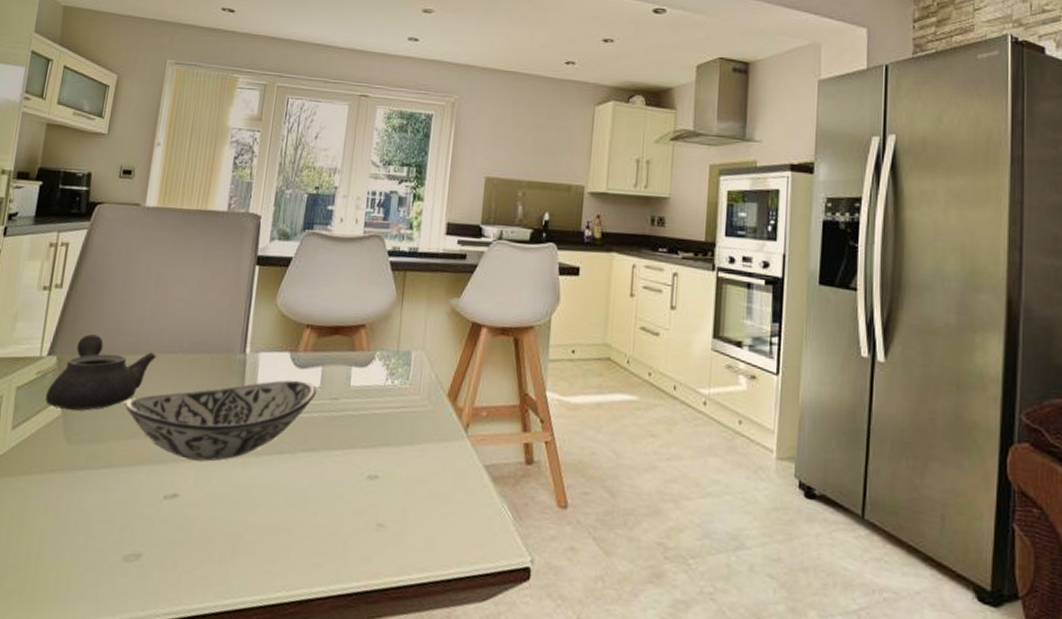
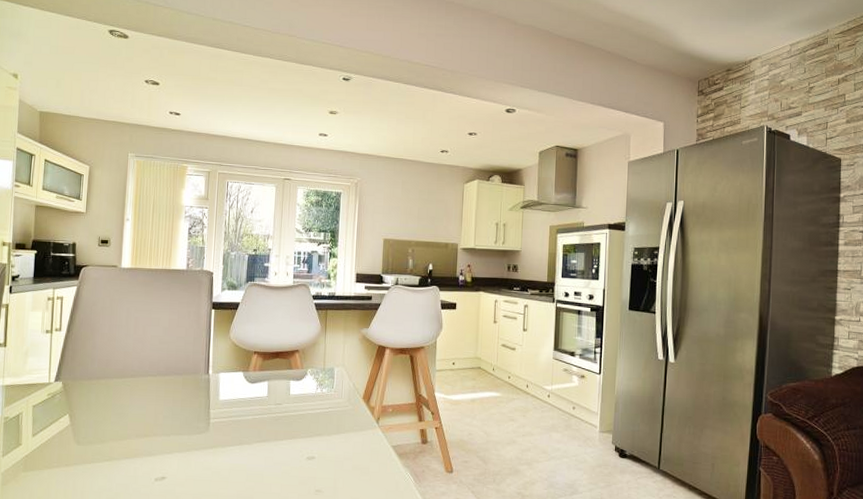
teapot: present [45,334,157,411] -> none [57,365,140,422]
decorative bowl: present [126,380,317,462] -> none [120,392,265,453]

